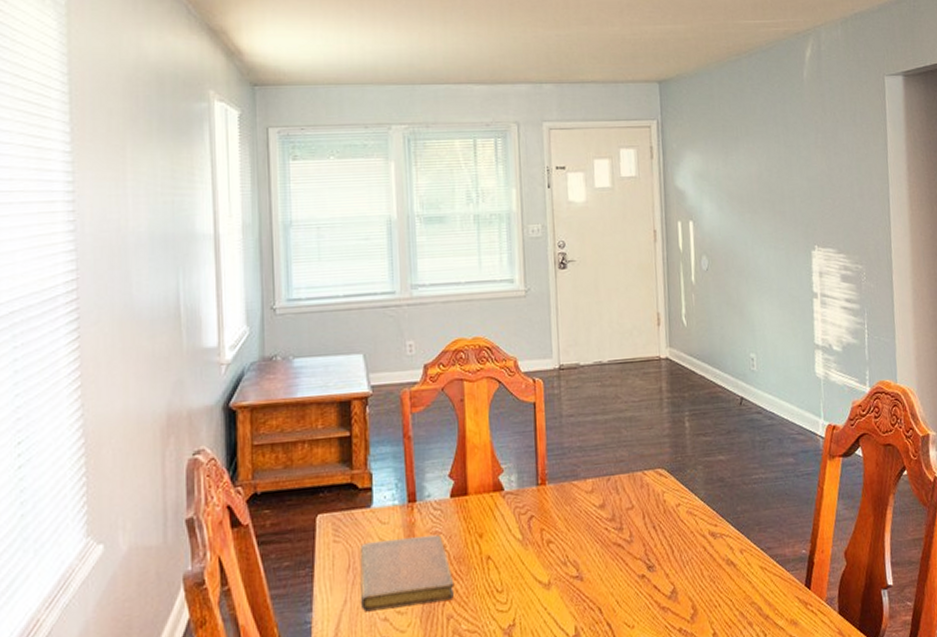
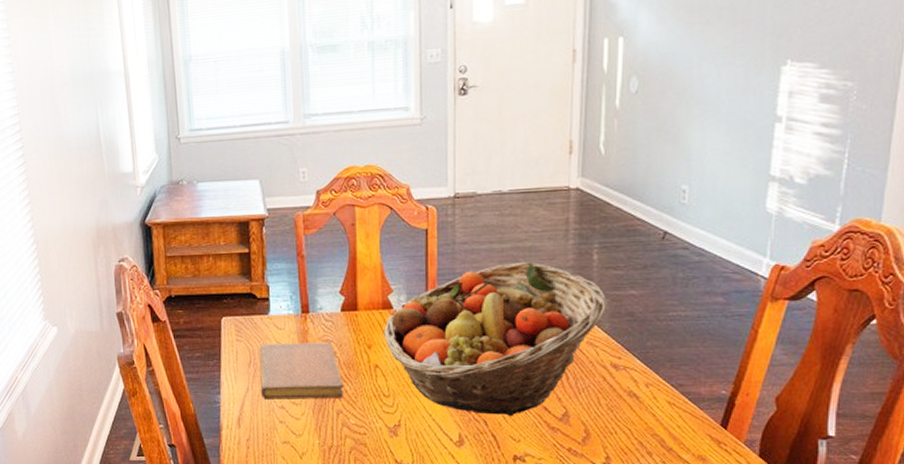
fruit basket: none [495,432,701,601] -> present [384,262,607,416]

